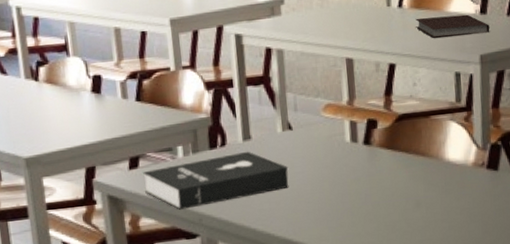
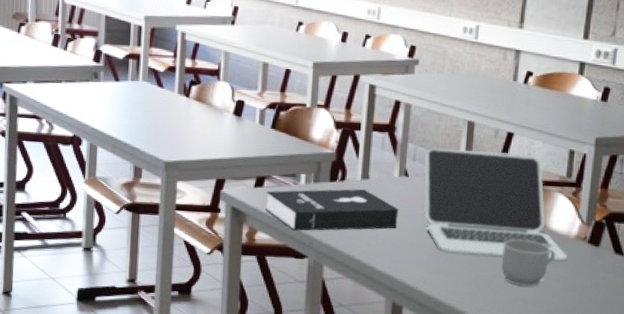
laptop: none [305,84,468,205] -> present [423,148,567,262]
mug: none [401,176,455,227] -> present [501,239,555,287]
notebook: present [415,14,490,38] -> none [537,95,609,119]

